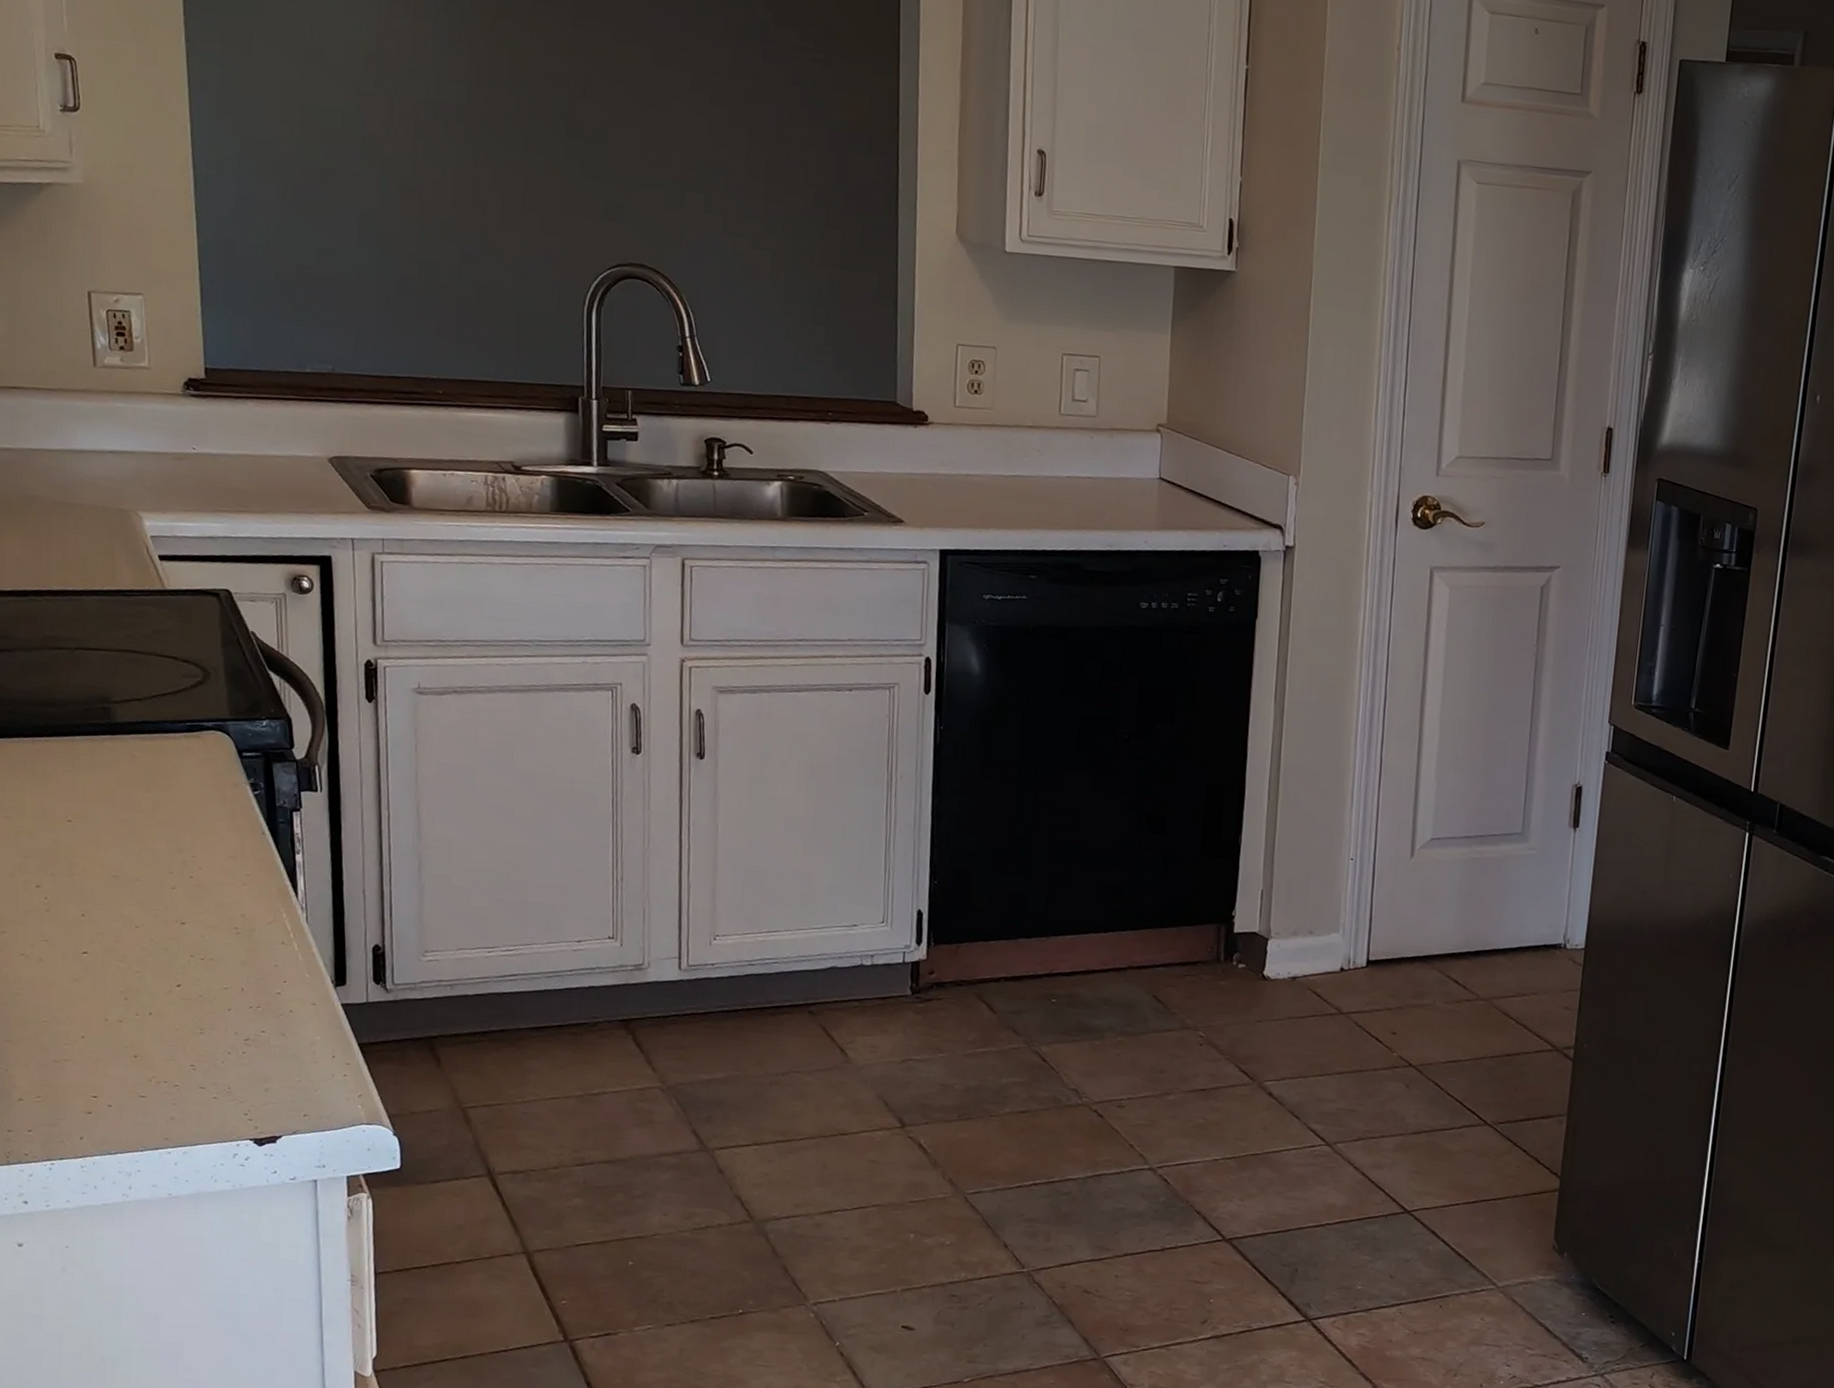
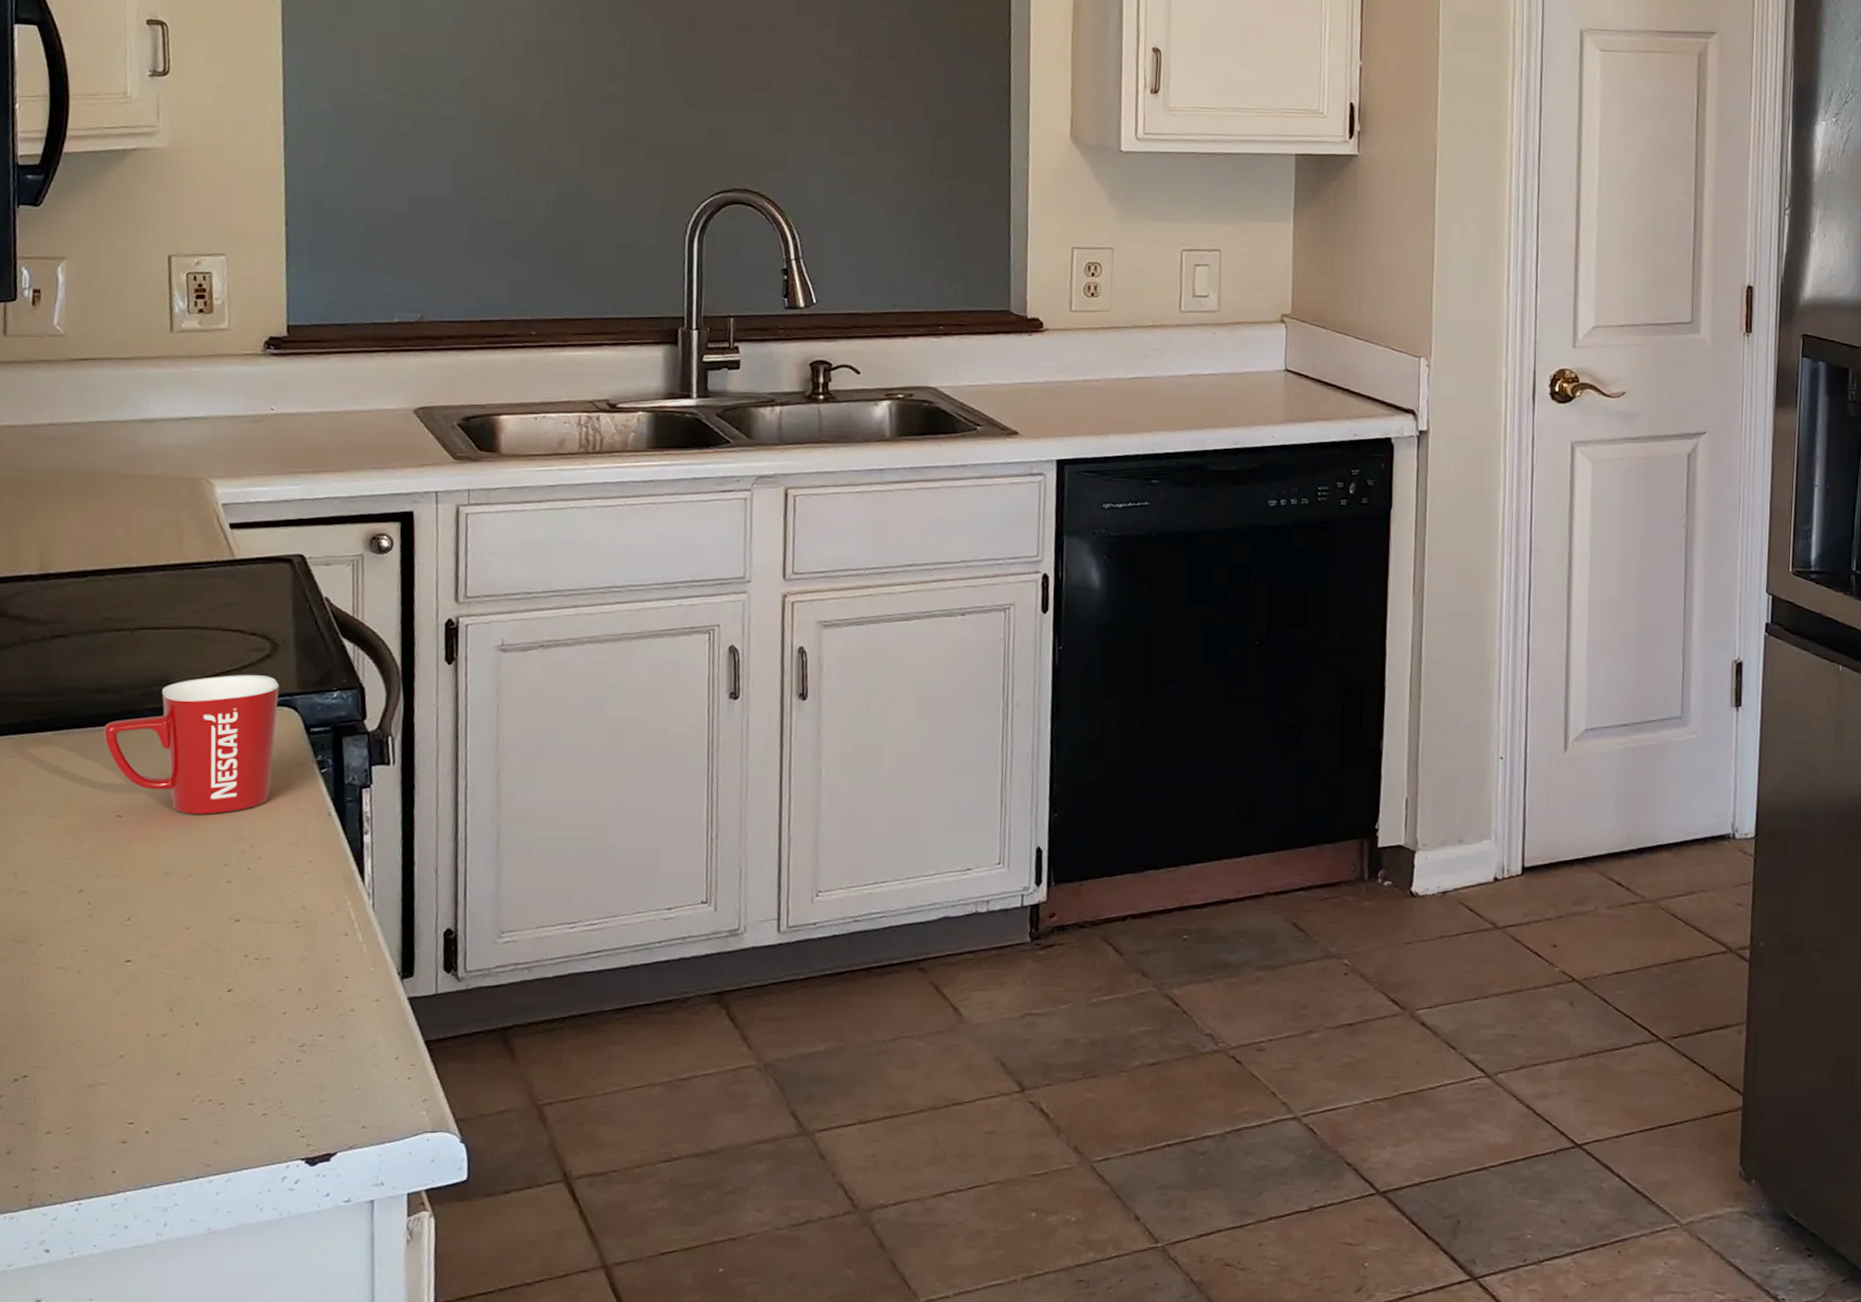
mug: none [51,698,212,825] -> present [103,674,279,814]

